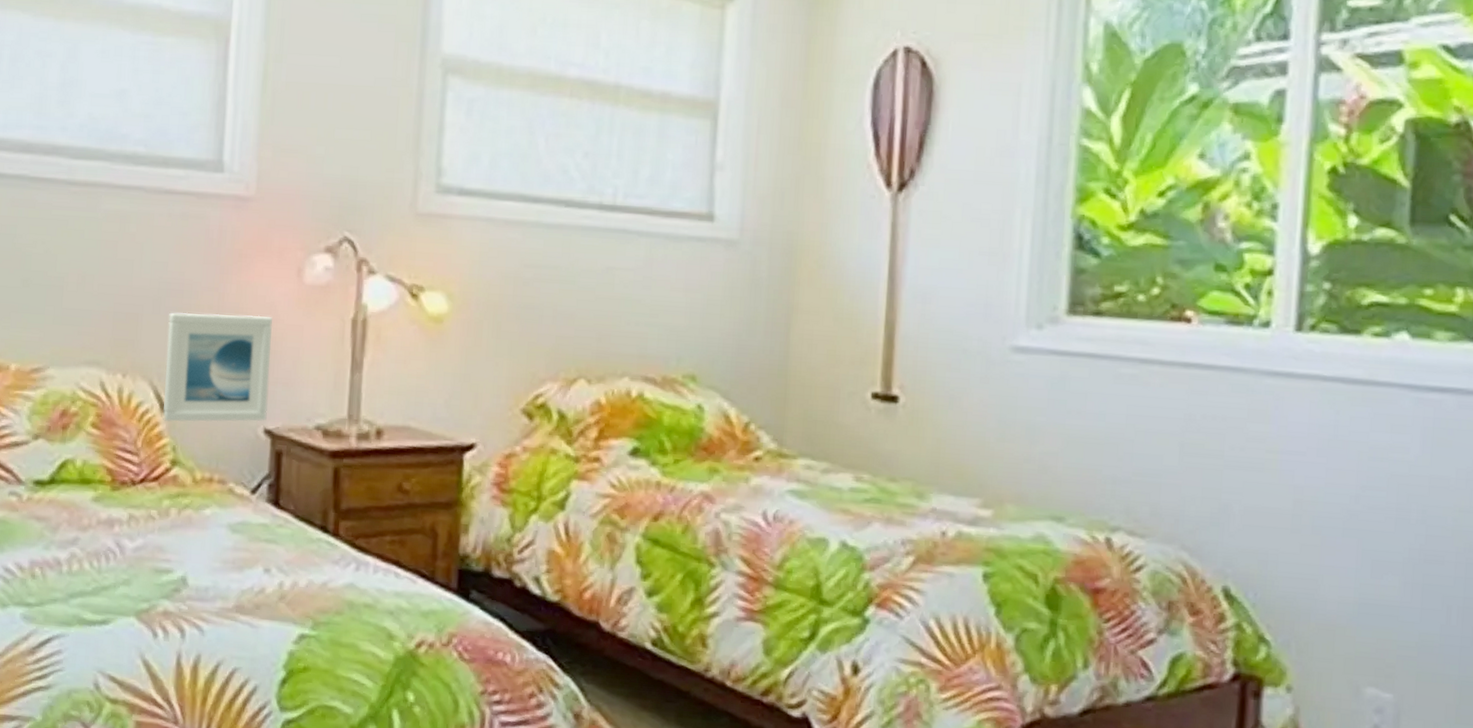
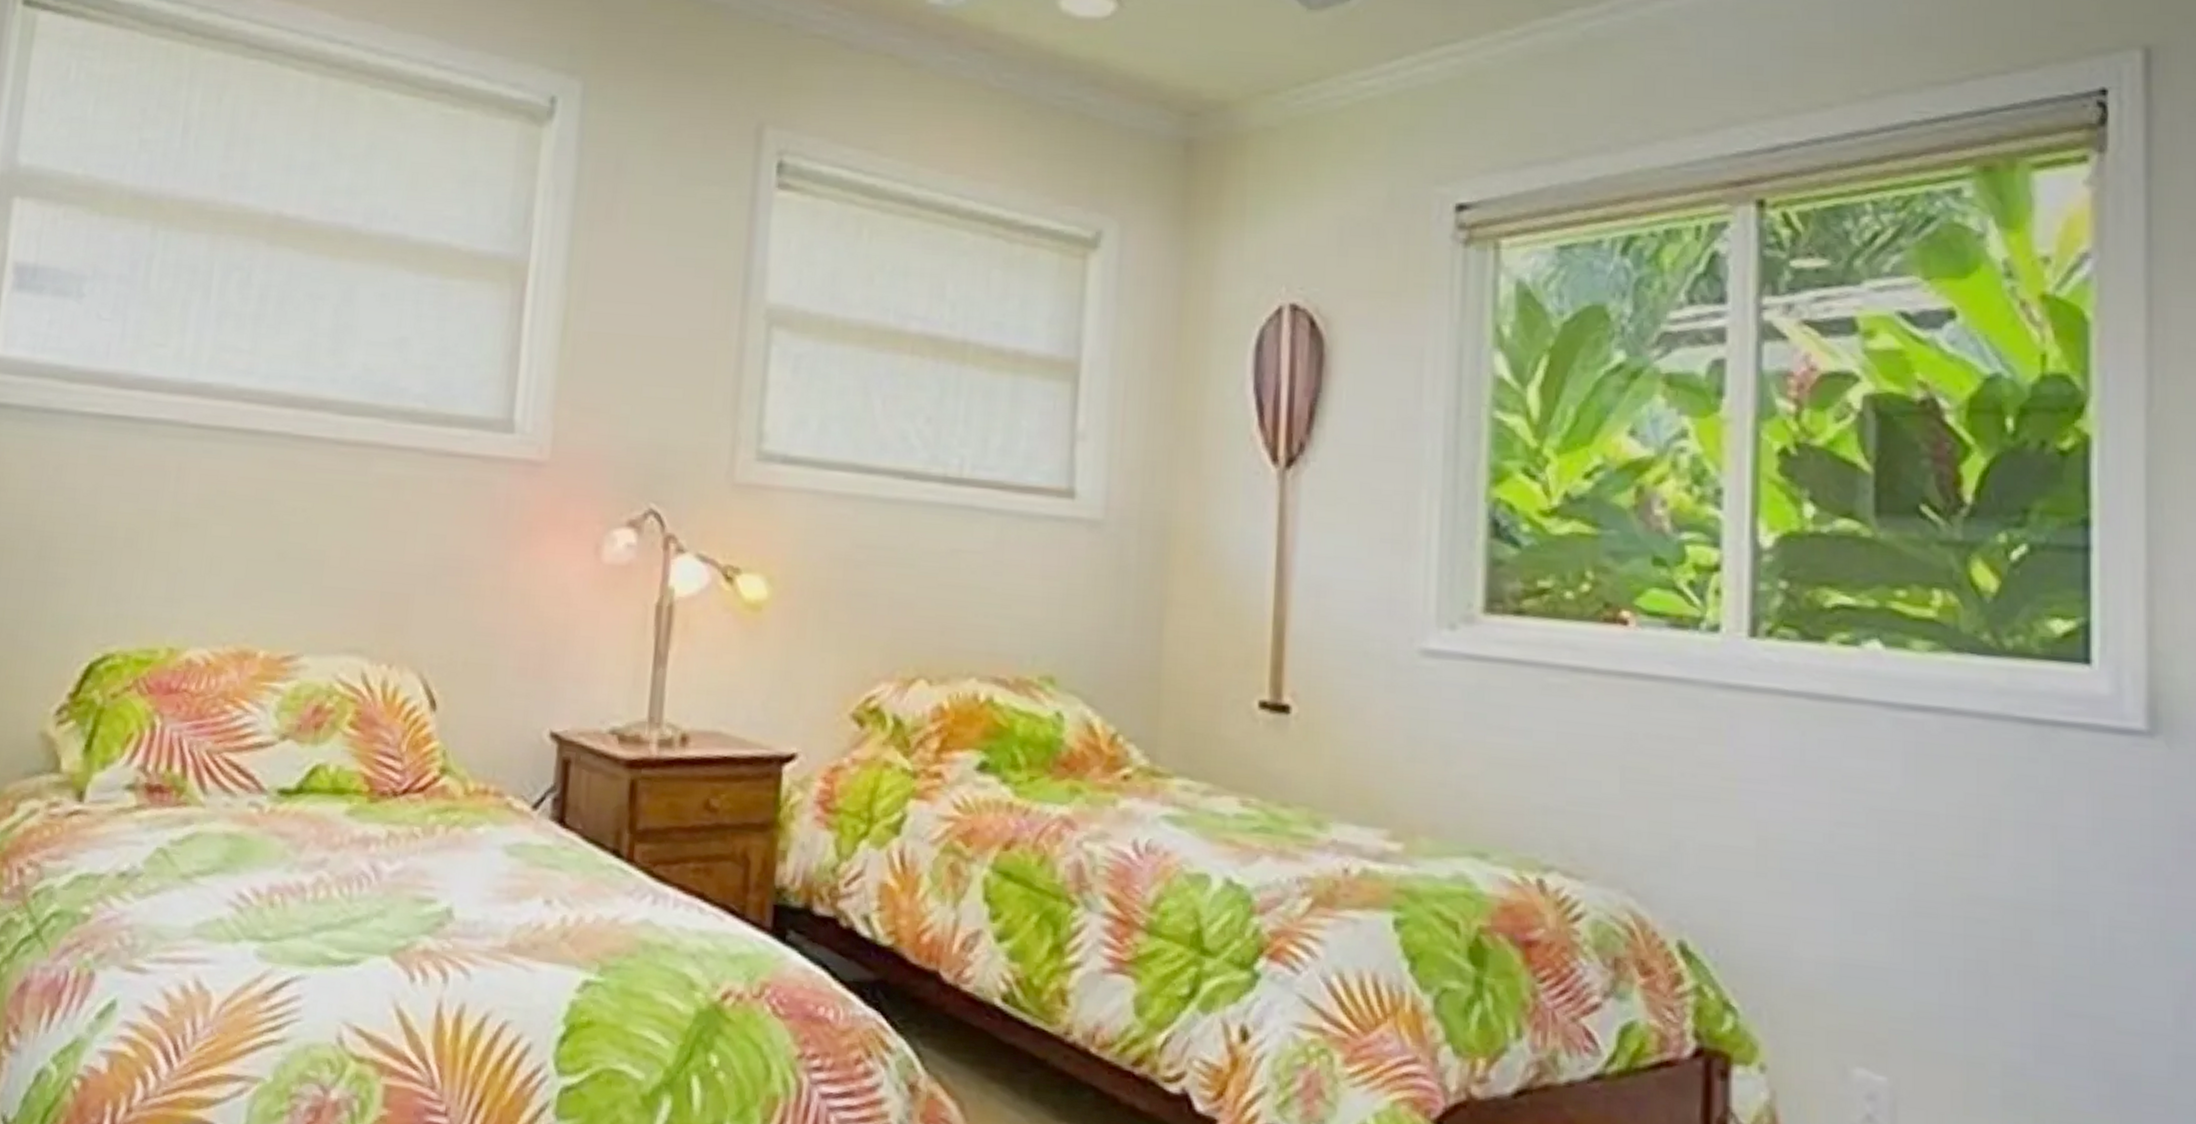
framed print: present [163,312,273,422] -> none [432,593,565,724]

